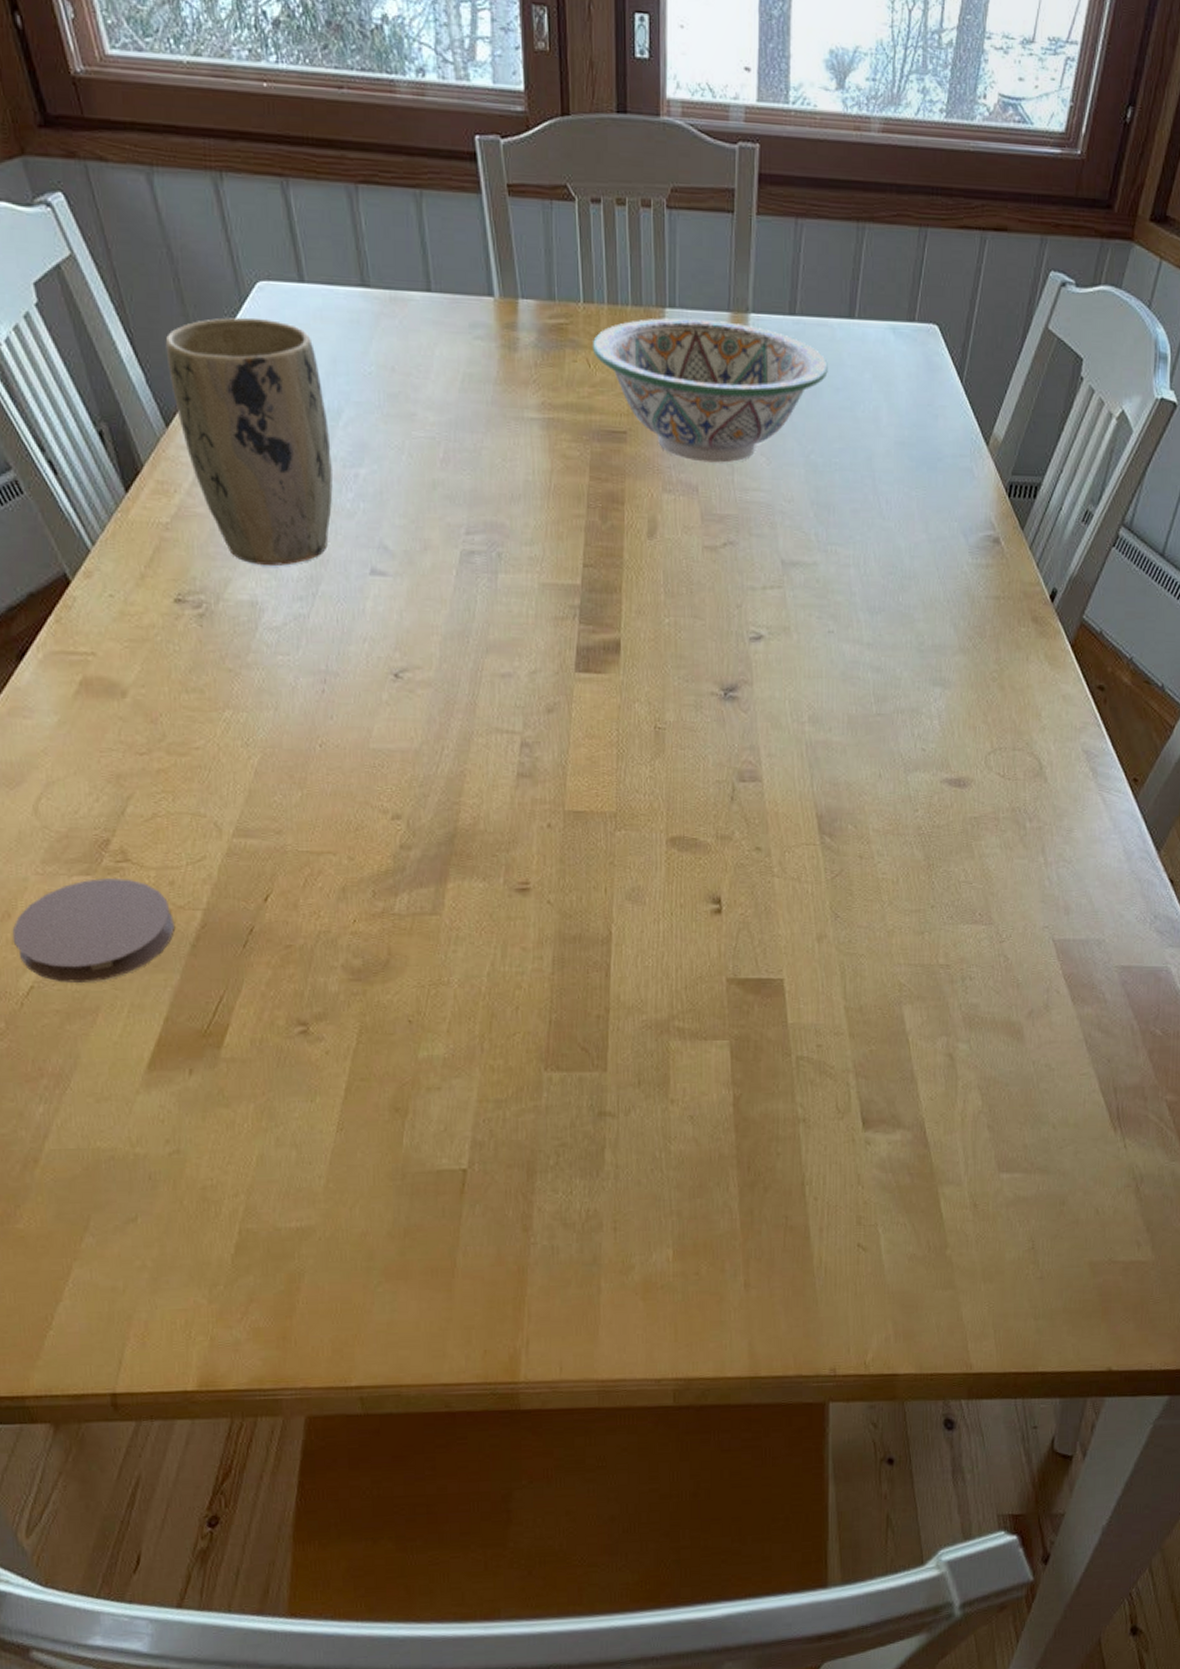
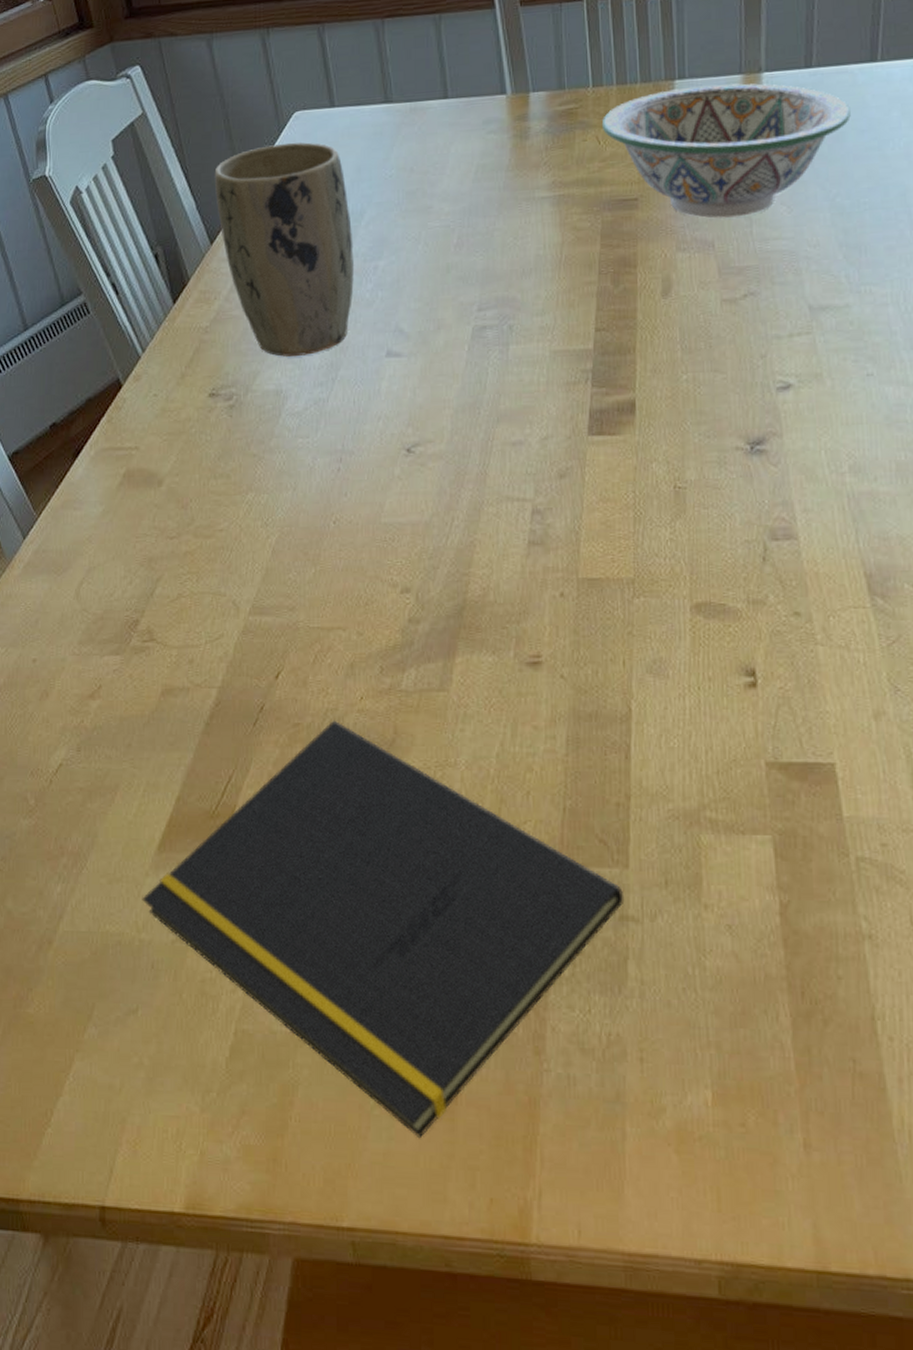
coaster: present [12,878,174,984] -> none [48,658,191,762]
notepad: none [133,942,603,1308] -> present [142,720,625,1139]

